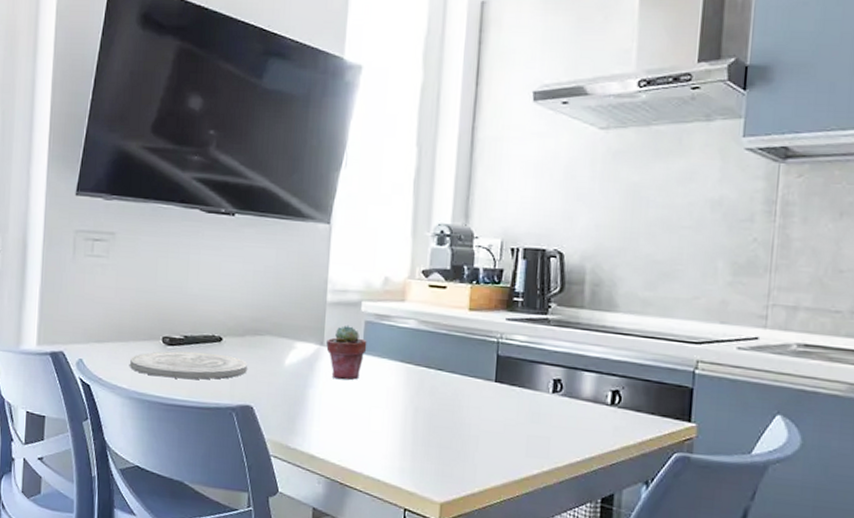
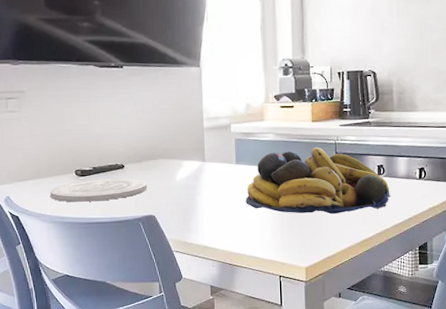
potted succulent: present [326,324,367,380] -> none [207,143,239,186]
fruit bowl: none [370,344,568,440] -> present [246,147,390,214]

